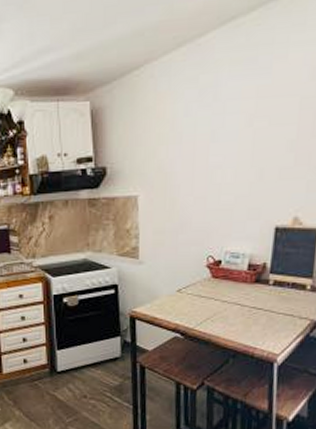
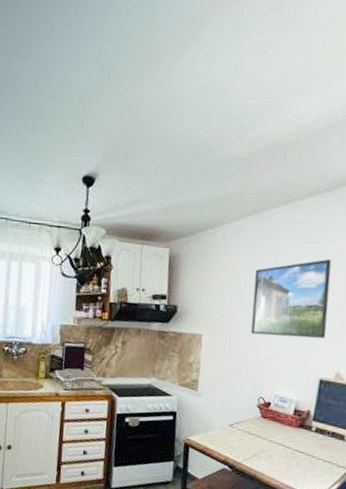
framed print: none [192,85,282,187] -> present [250,259,332,339]

